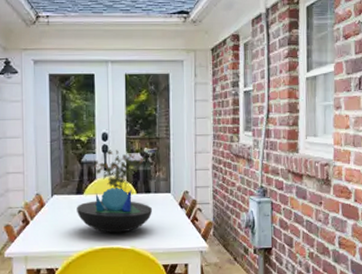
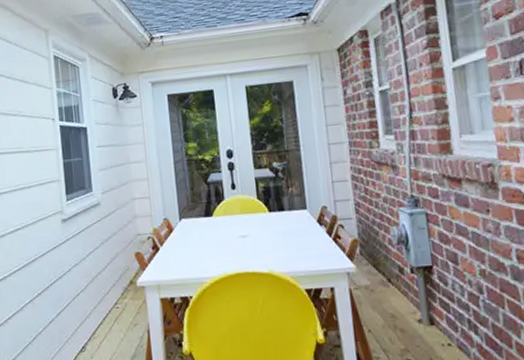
decorative bowl: present [77,188,152,233] -> none [206,207,288,257]
potted plant: present [94,150,147,195] -> none [221,167,277,214]

